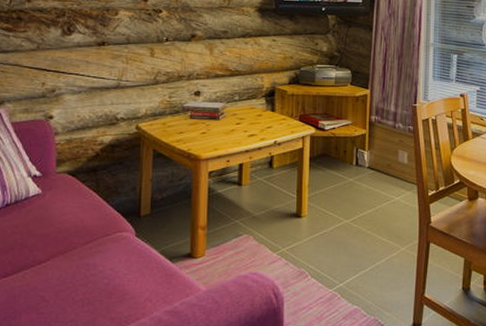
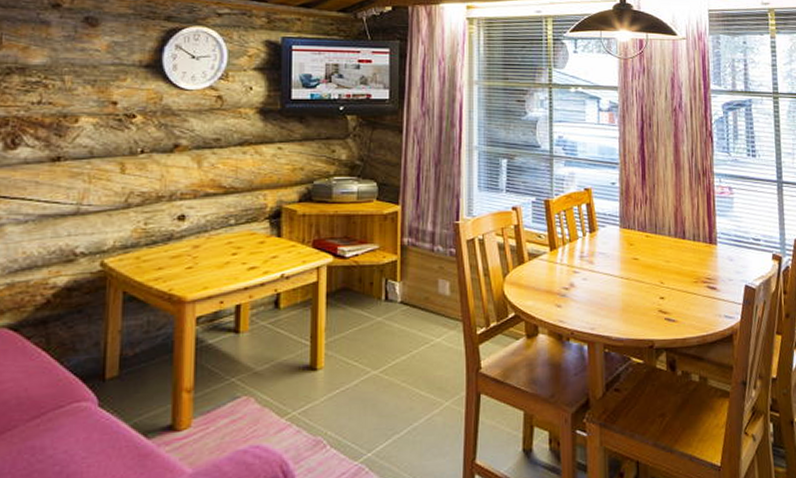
books: present [182,101,227,121] -> none [161,227,220,252]

